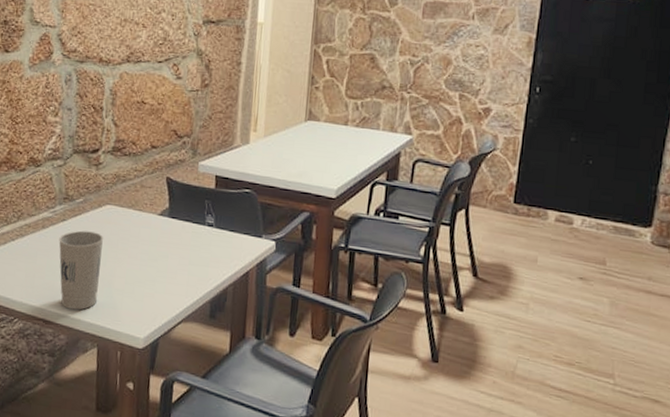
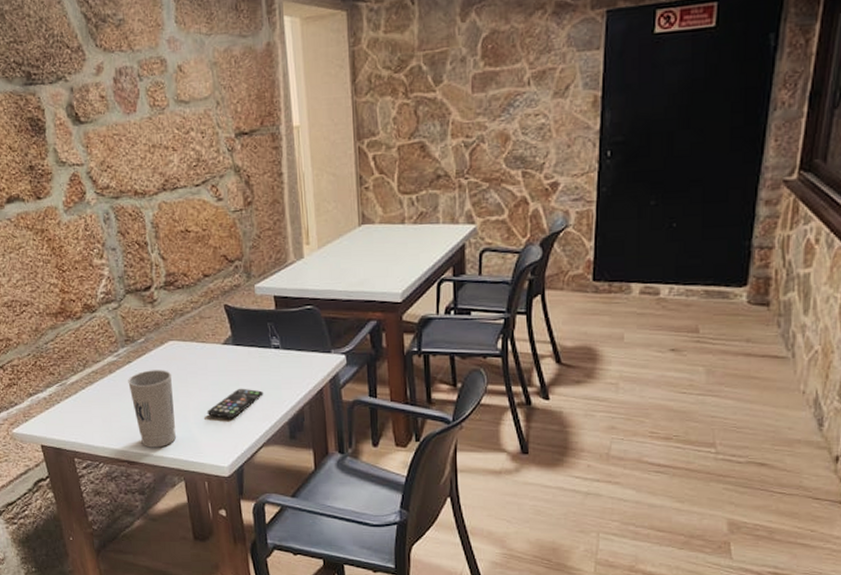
smartphone: none [132,260,191,290] -> present [207,388,264,418]

